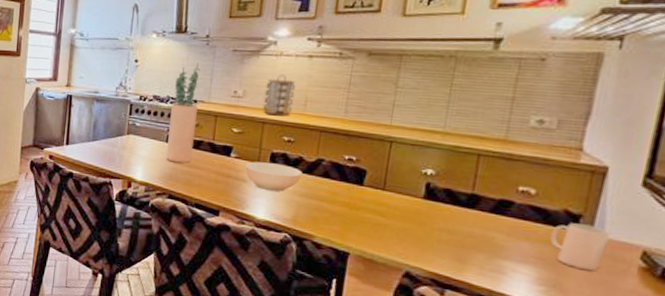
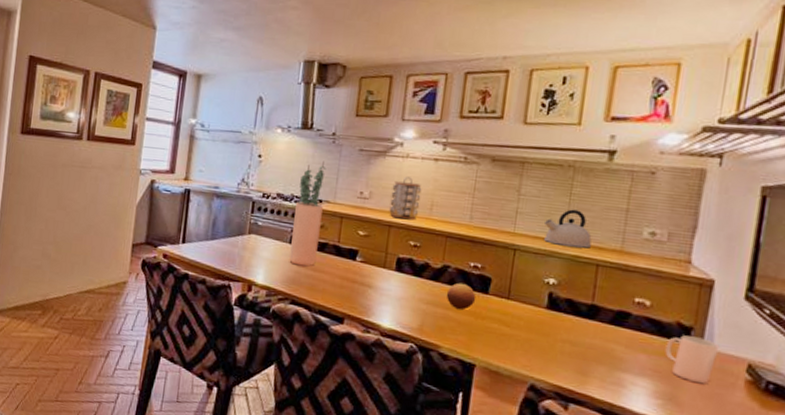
bowl: present [245,161,302,192] -> none [371,266,428,299]
fruit: none [320,175,351,202] -> present [446,282,476,310]
kettle: none [421,100,473,139] -> present [543,209,592,249]

